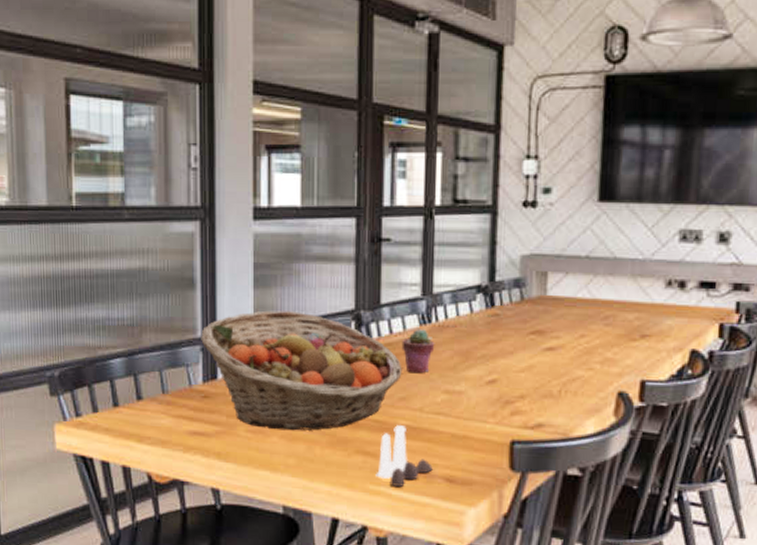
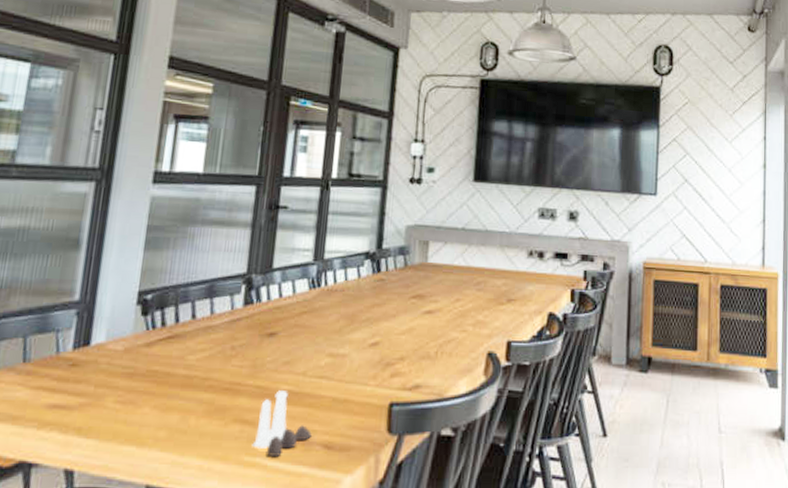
fruit basket: present [201,310,402,431] -> none [77,273,289,400]
potted succulent: present [401,329,435,374] -> none [289,293,323,337]

